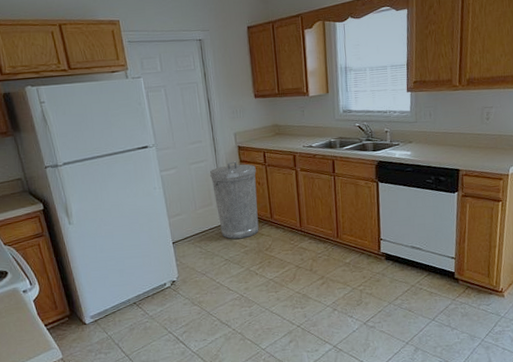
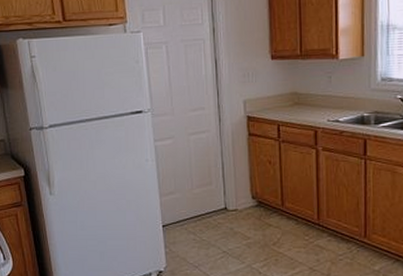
trash can: present [209,161,259,240] -> none [211,134,267,229]

